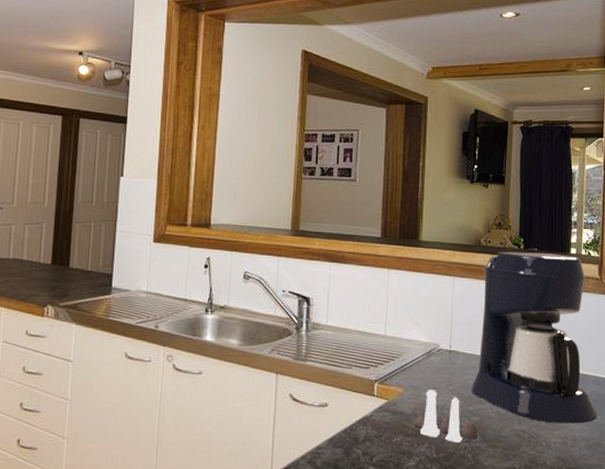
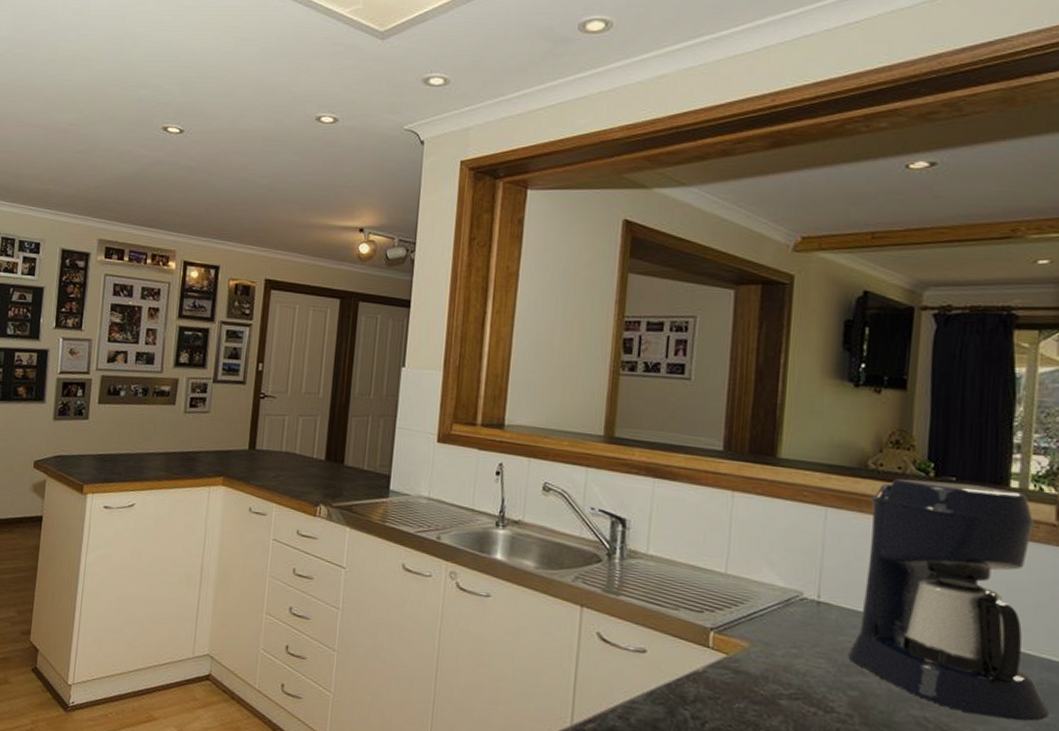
salt and pepper shaker set: present [413,390,479,443] -> none [762,648,858,722]

